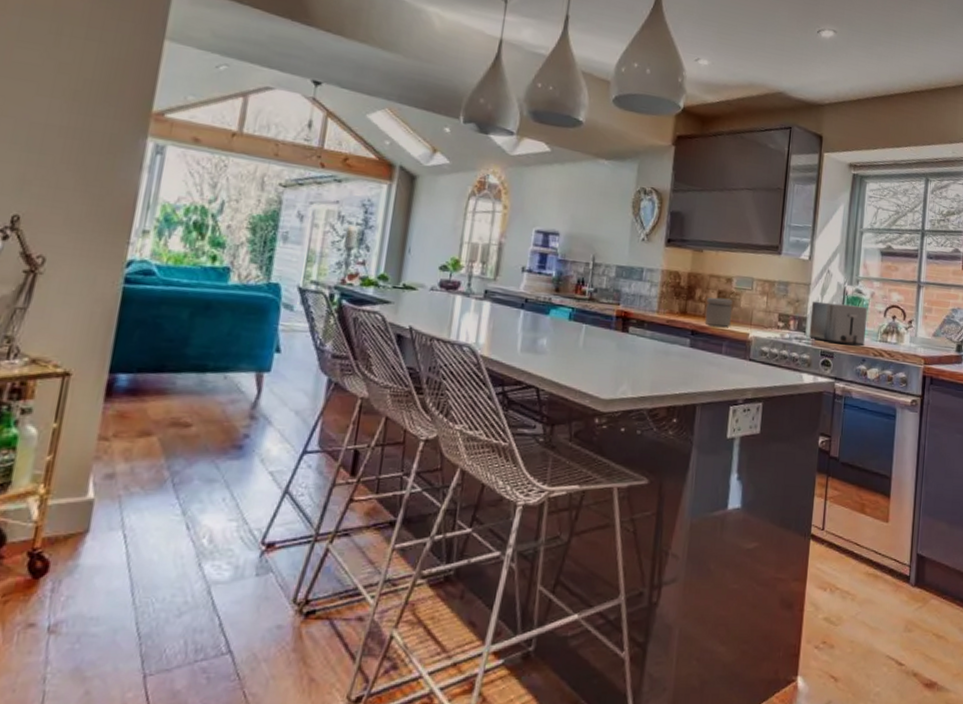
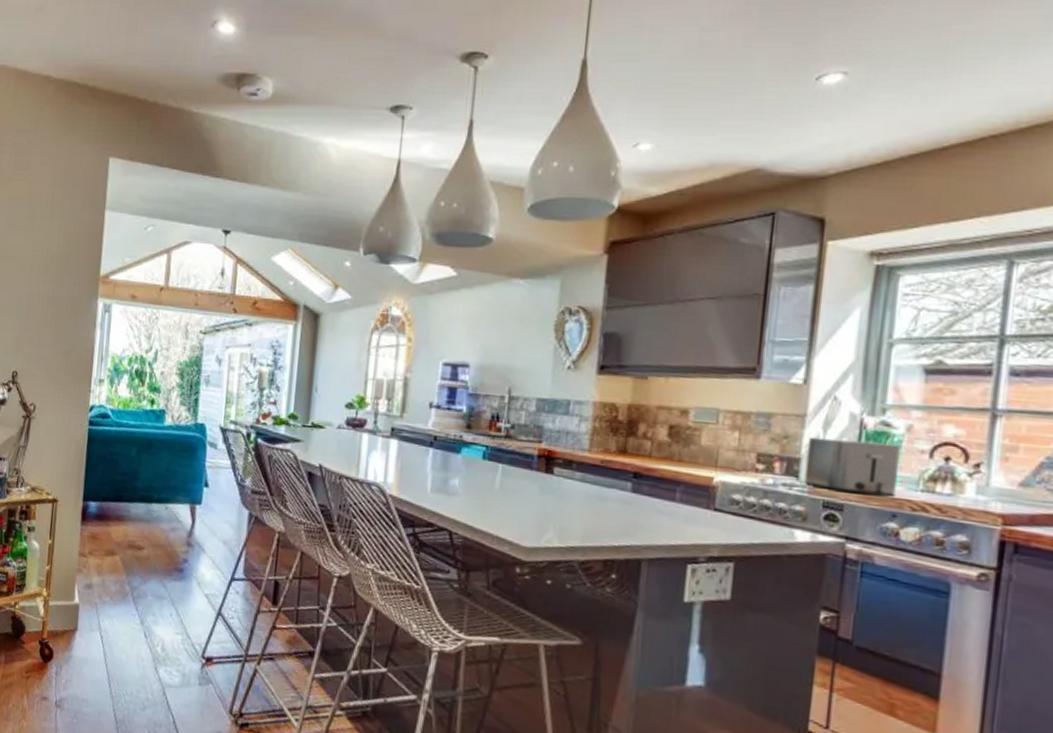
jar: present [704,297,732,328] -> none [651,433,690,470]

